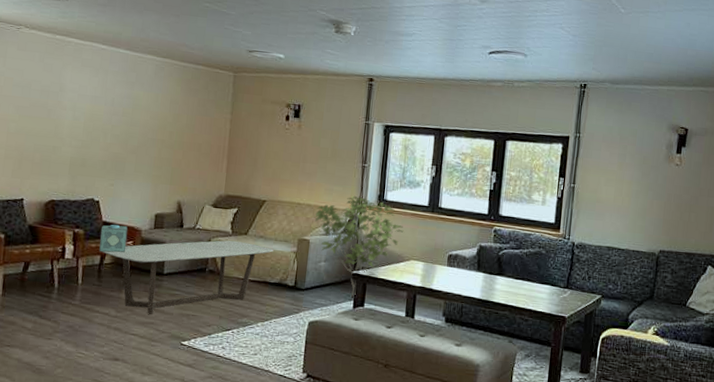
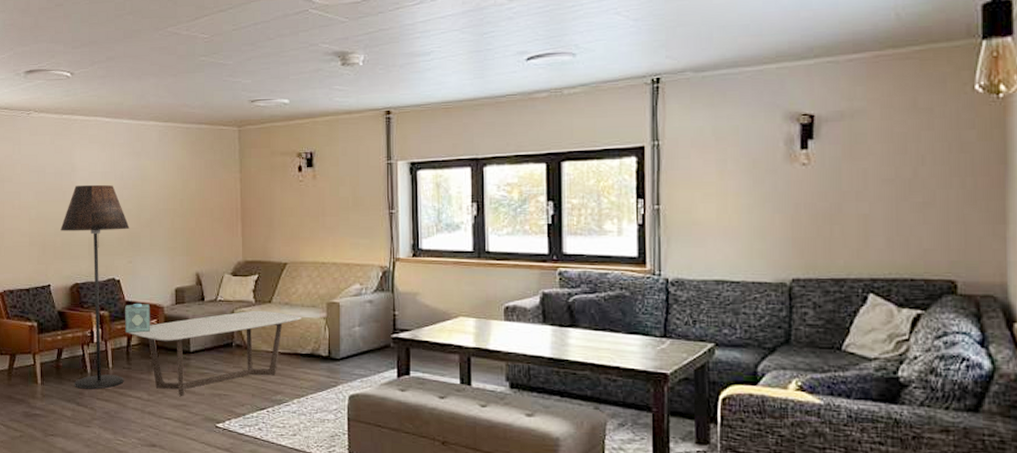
floor lamp: none [38,106,115,304] -> present [60,184,130,390]
shrub: present [315,196,405,297] -> none [342,249,448,364]

